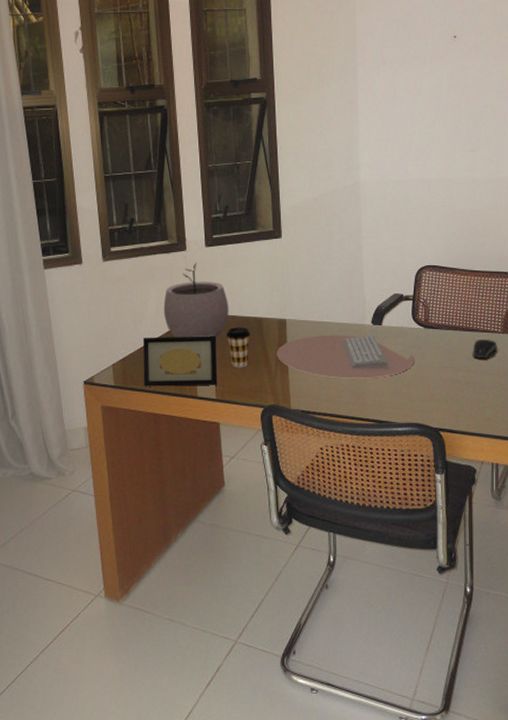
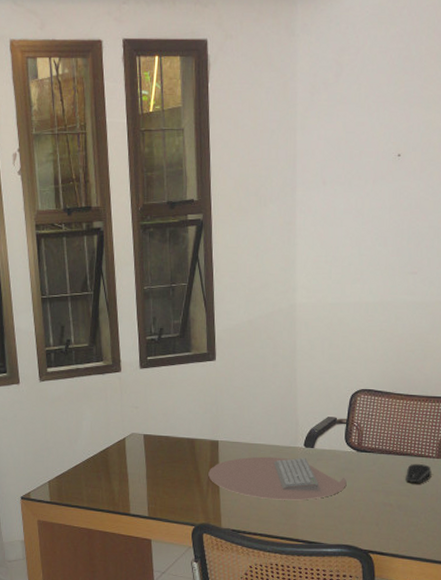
picture frame: present [143,336,218,387] -> none [78,455,150,504]
plant pot: present [163,262,229,338] -> none [98,383,162,458]
coffee cup: present [227,327,251,368] -> none [159,447,183,487]

